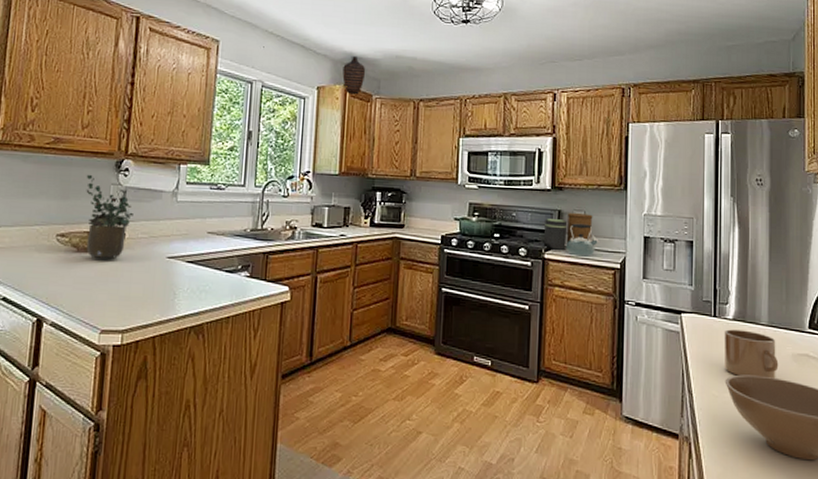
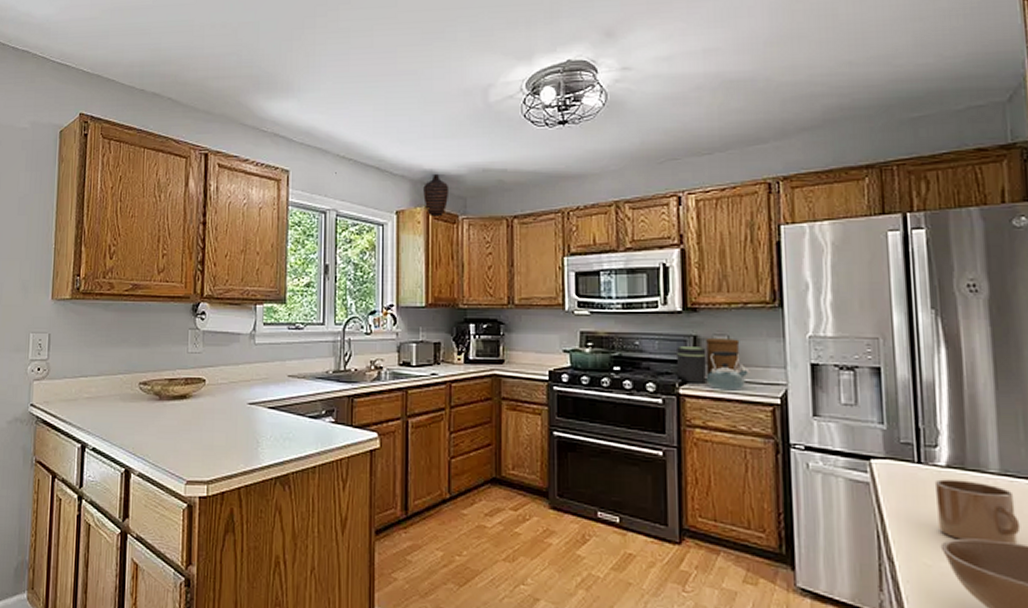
potted plant: present [86,175,133,260] -> none [164,321,212,408]

